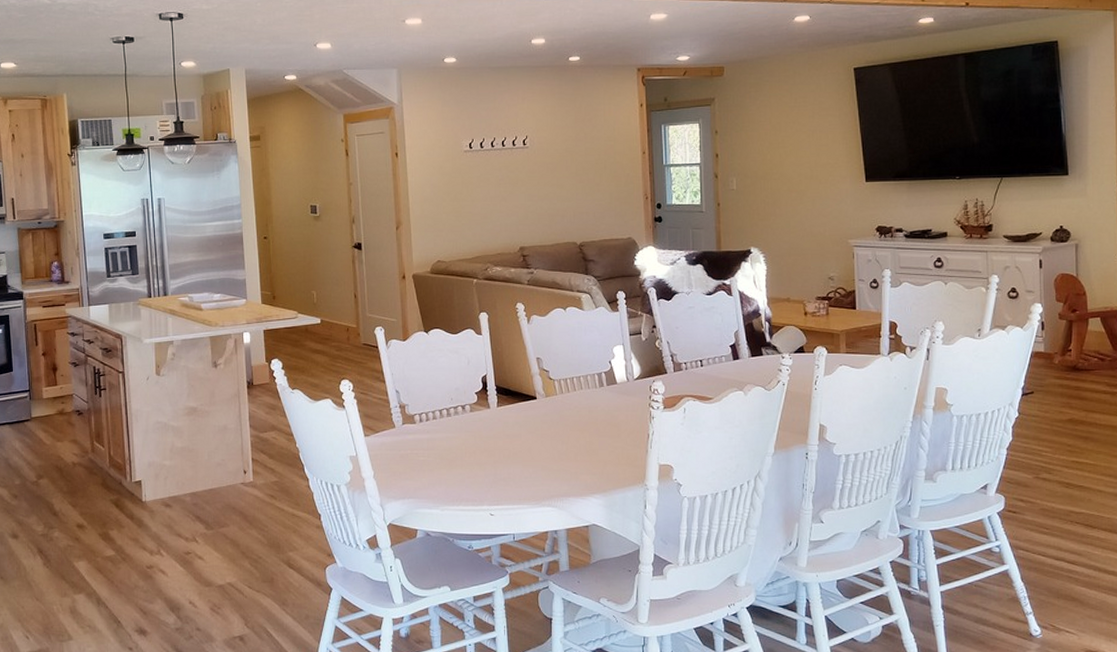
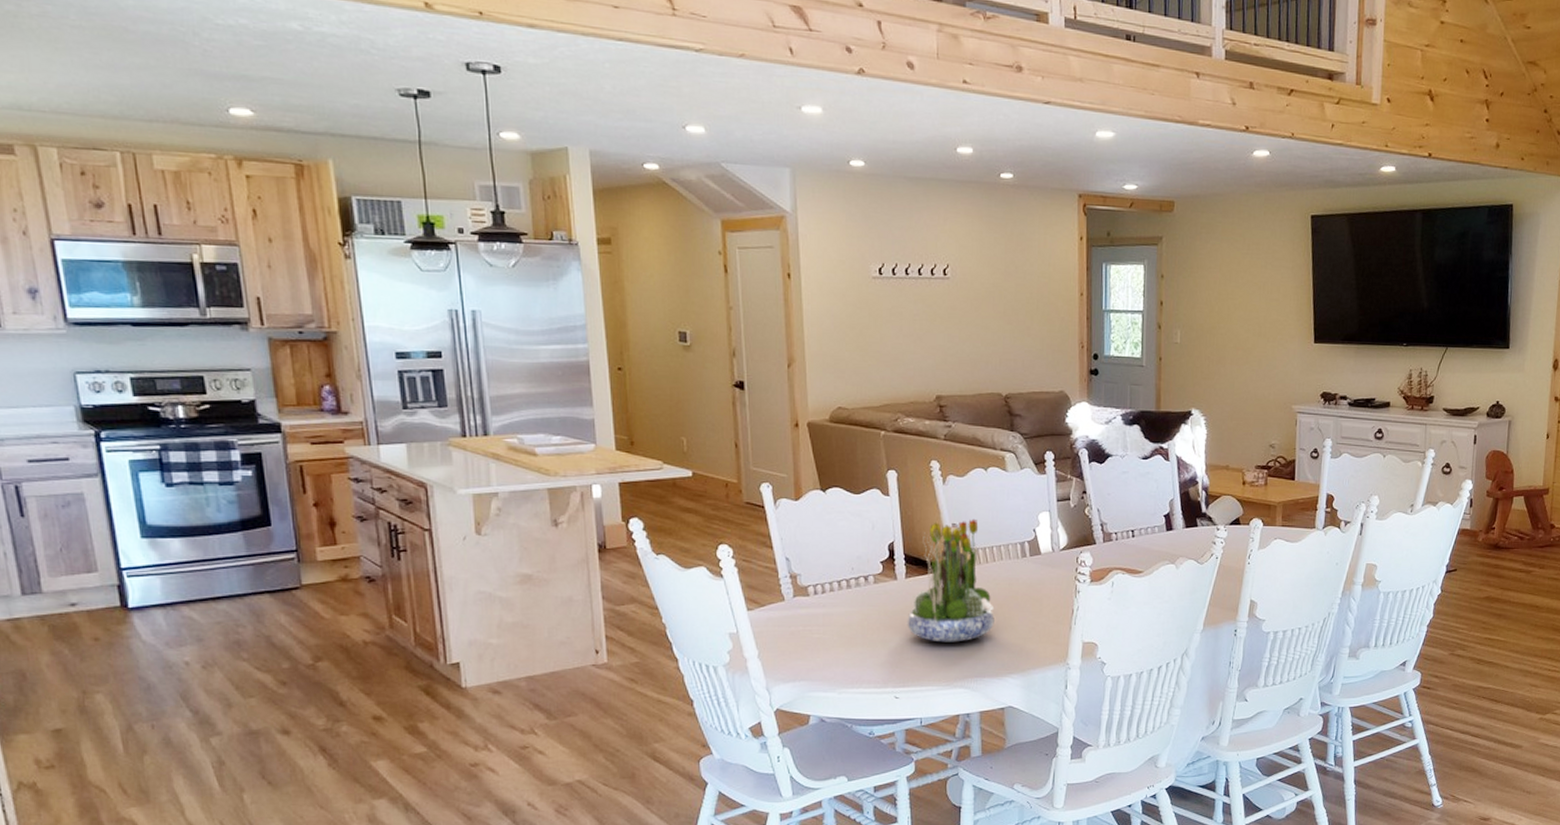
flower arrangement: none [499,353,577,465] -> present [907,518,995,642]

